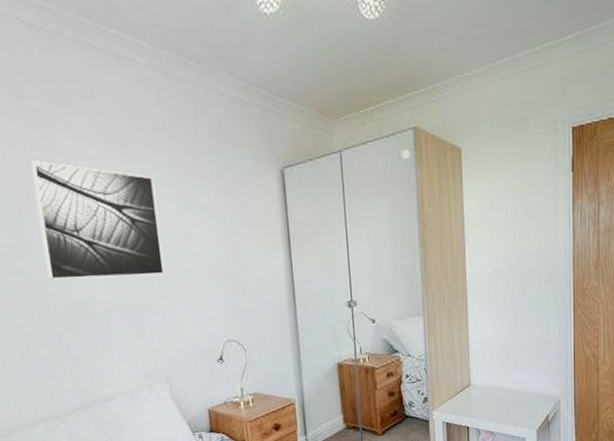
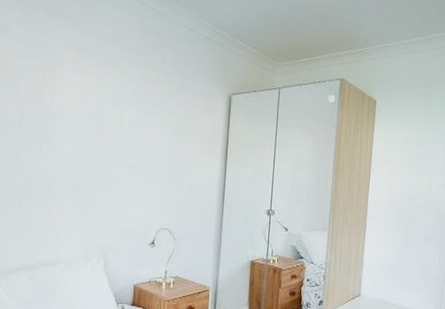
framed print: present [31,160,164,280] -> none [20,58,124,166]

